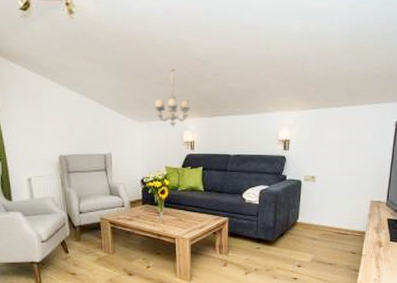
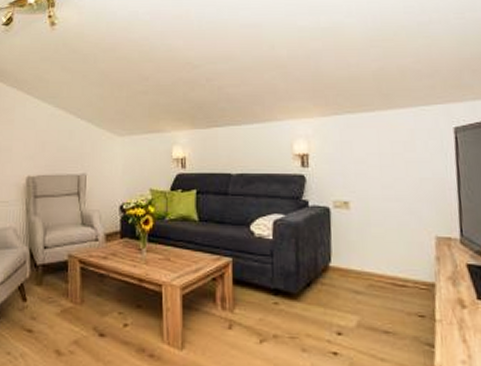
chandelier: present [154,68,191,128] -> none [138,75,181,142]

